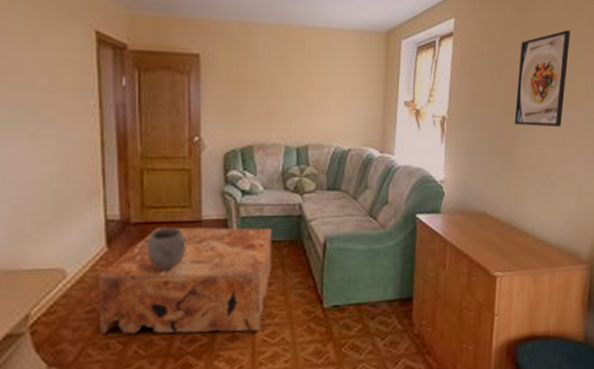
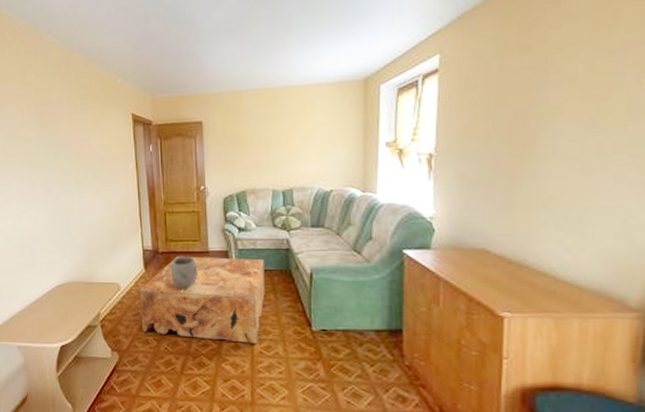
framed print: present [514,30,570,128] -> none [520,42,599,156]

